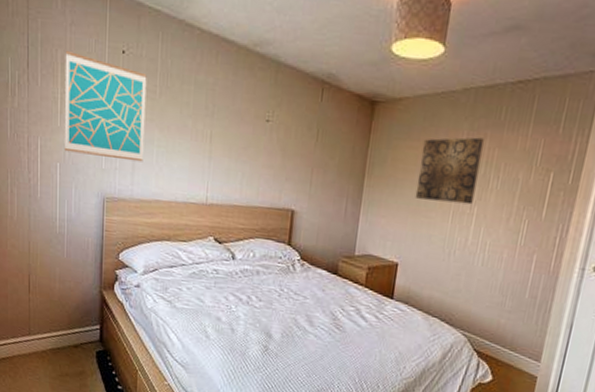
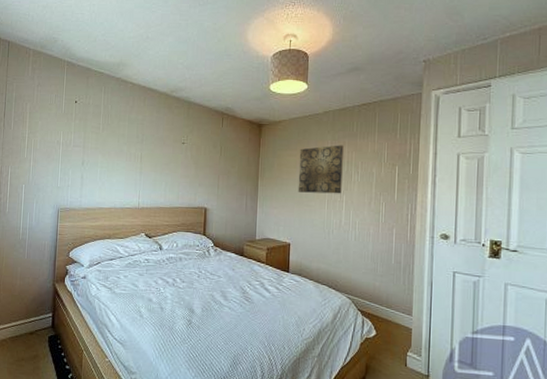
wall art: present [64,51,147,162] -> none [28,104,93,180]

